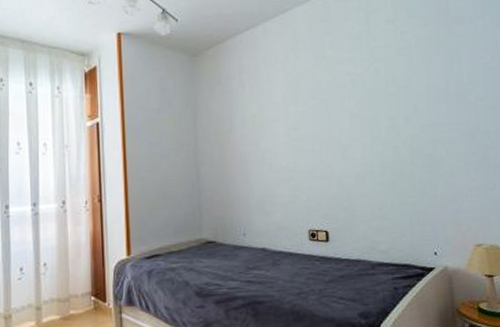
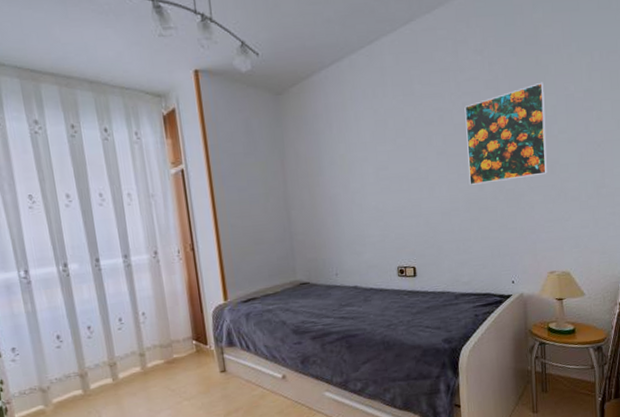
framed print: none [377,50,467,149] -> present [464,82,547,185]

